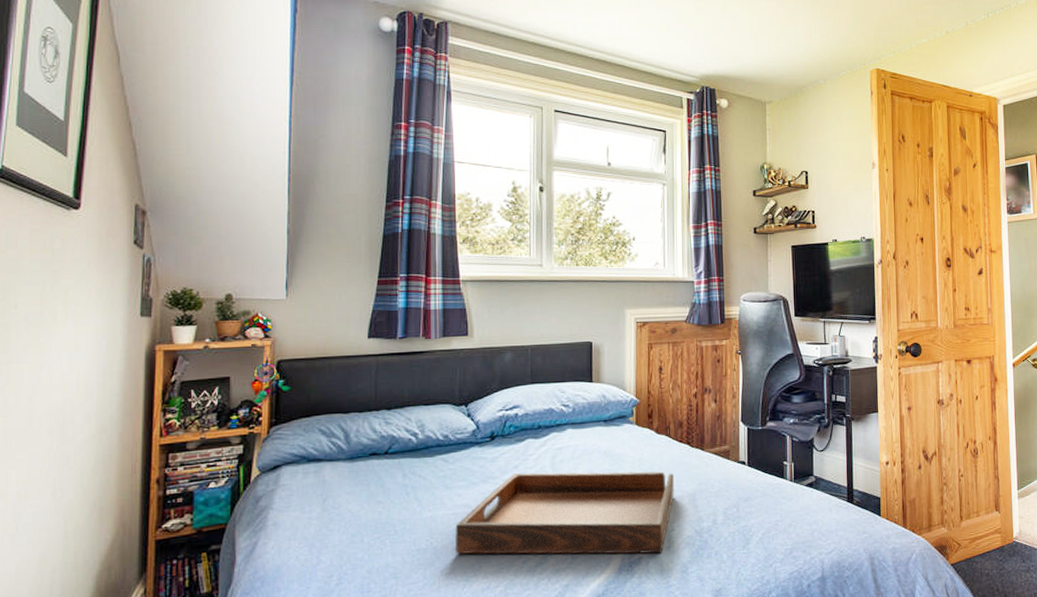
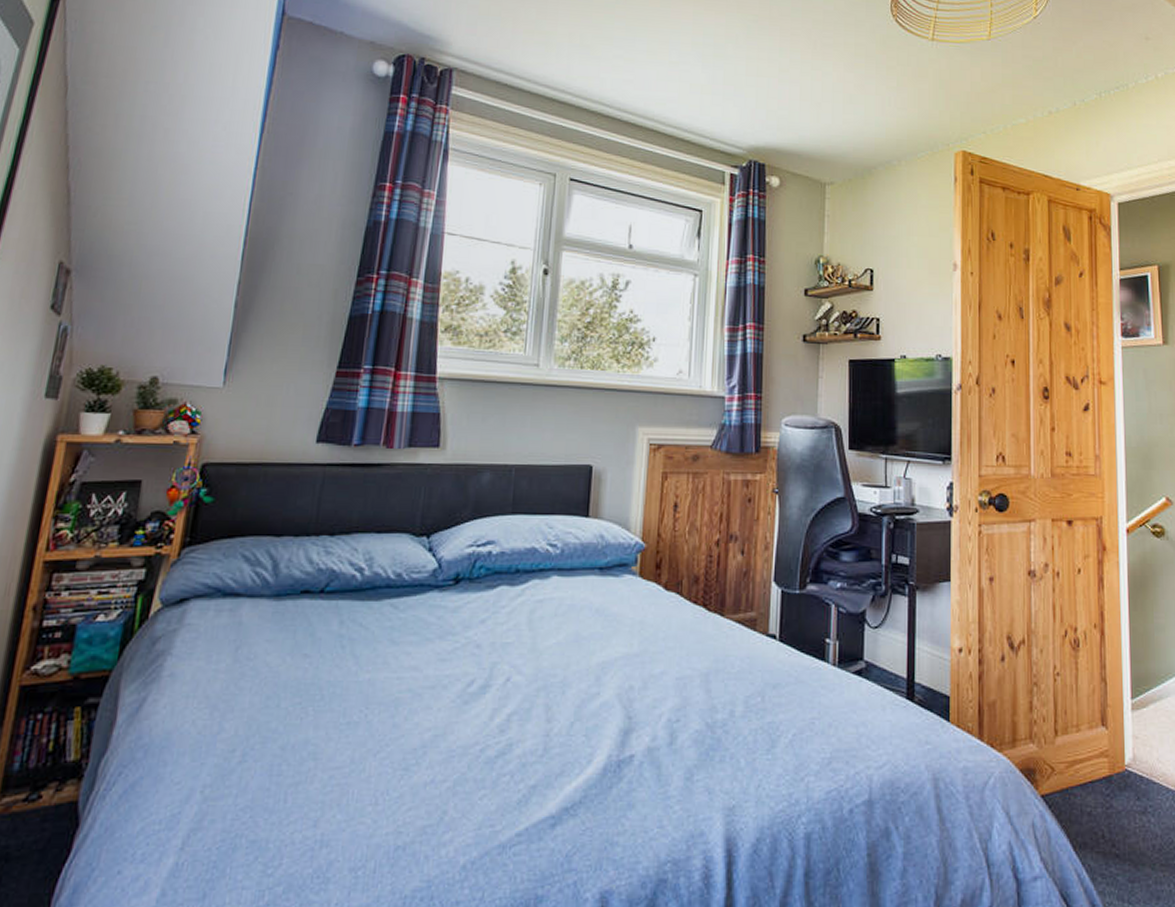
serving tray: present [454,471,674,554] -> none [394,630,683,751]

